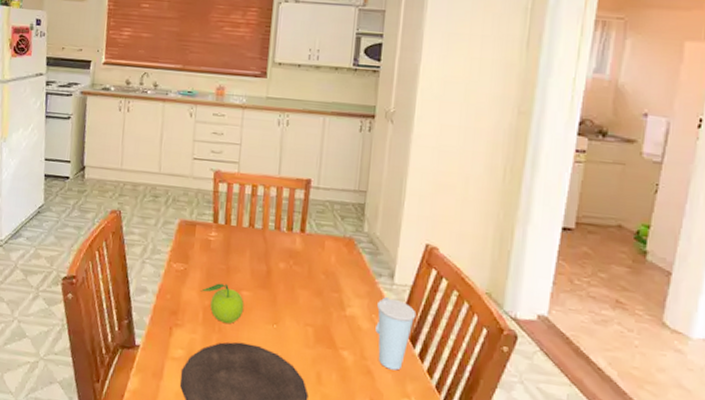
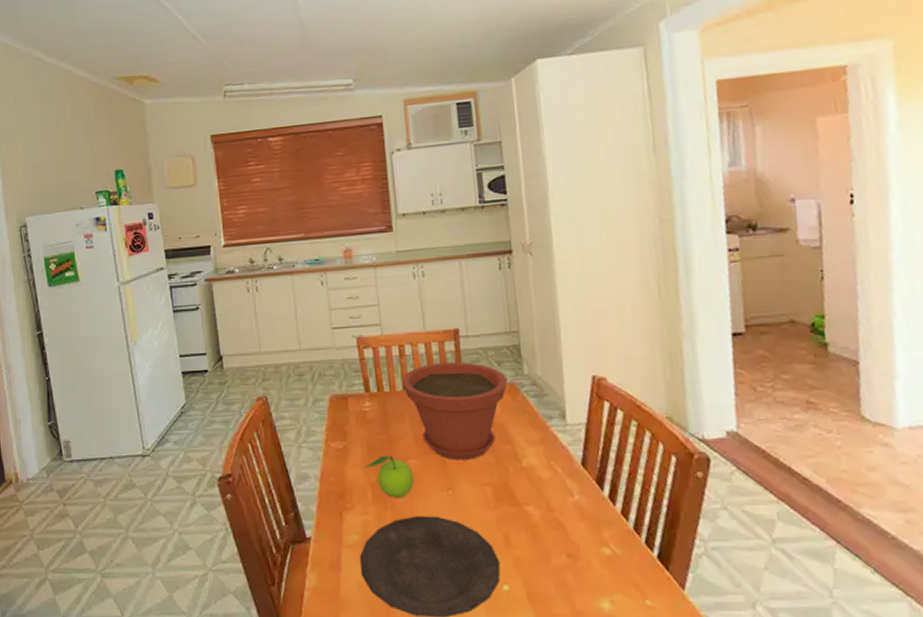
plant pot: none [249,207,348,301] -> present [402,361,508,460]
cup: present [375,296,417,371] -> none [554,439,598,518]

